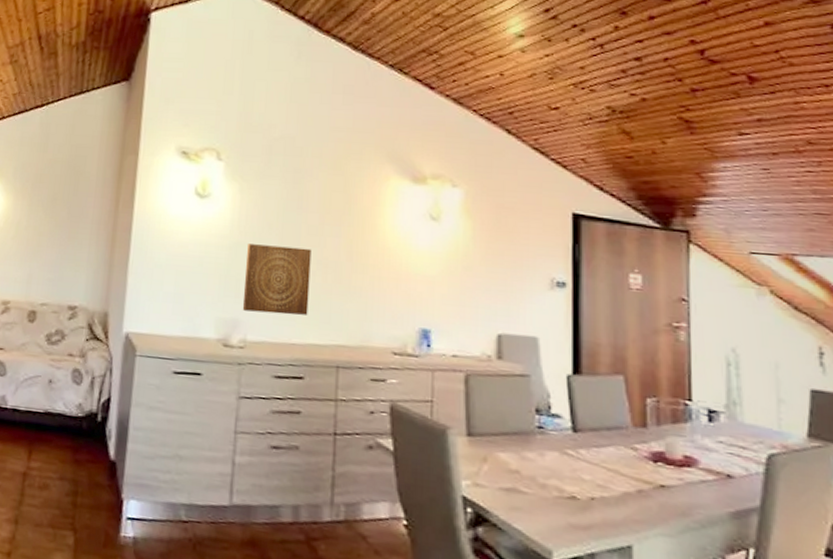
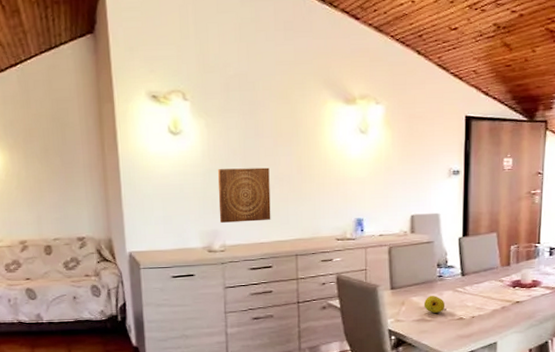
fruit: none [515,454,551,483] -> present [423,296,447,313]

